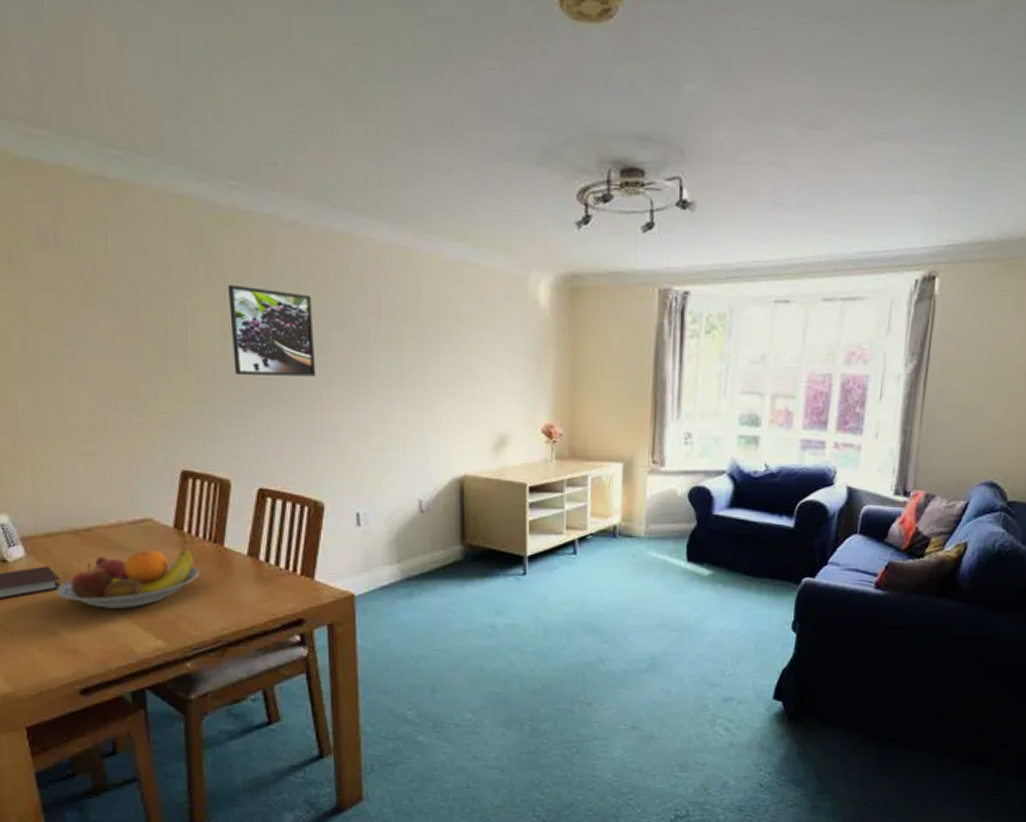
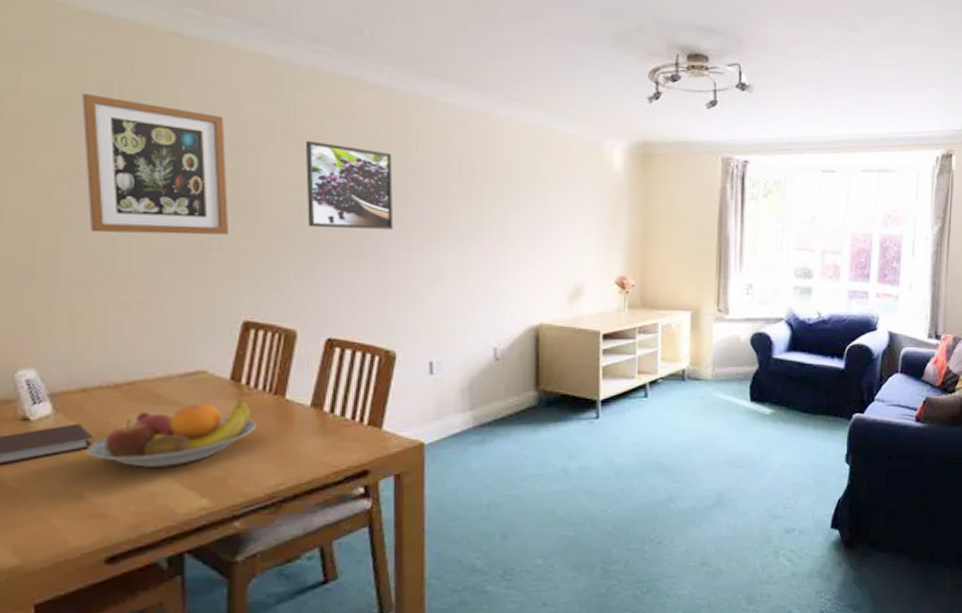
wall art: none [22,244,163,385] -> present [82,94,230,235]

